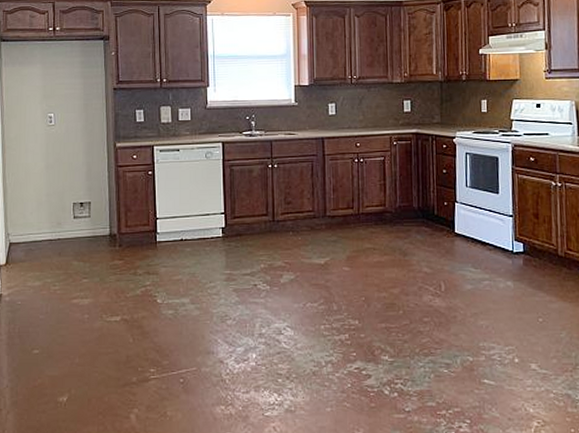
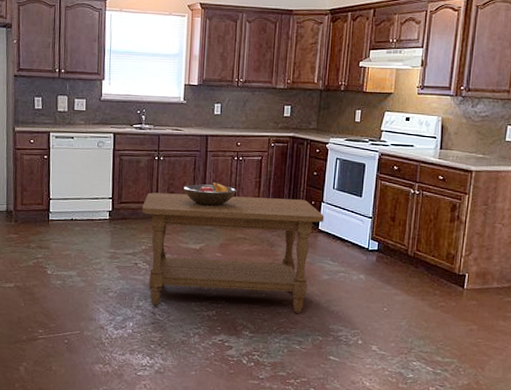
coffee table: none [257,201,460,332] -> present [141,192,325,313]
fruit bowl: none [302,187,360,214] -> present [184,181,236,206]

